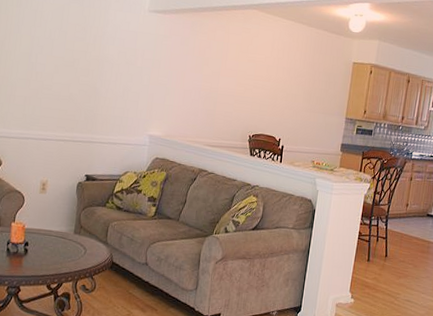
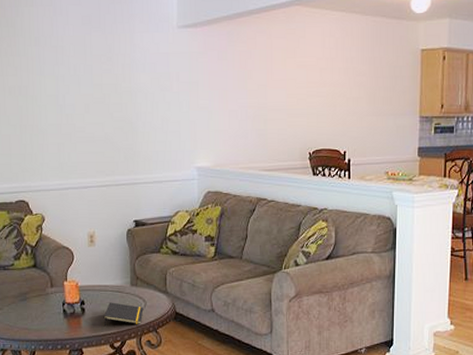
notepad: none [44,246,83,269] -> present [103,302,144,327]

